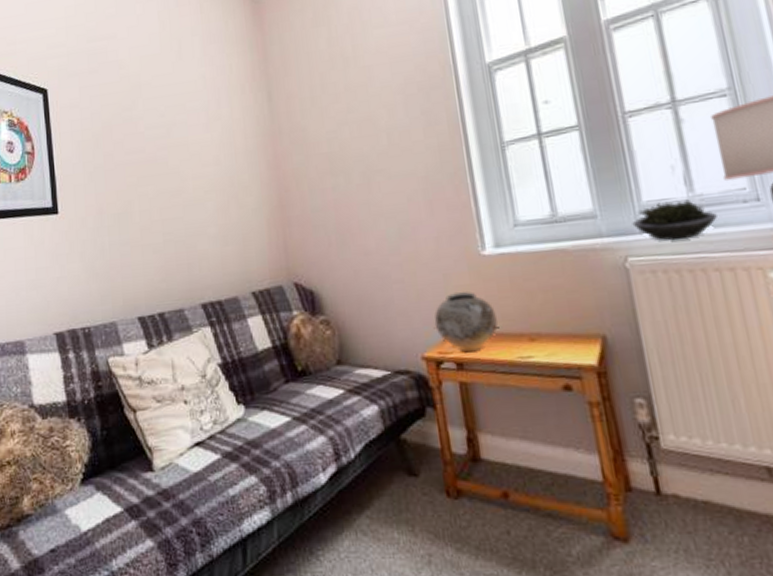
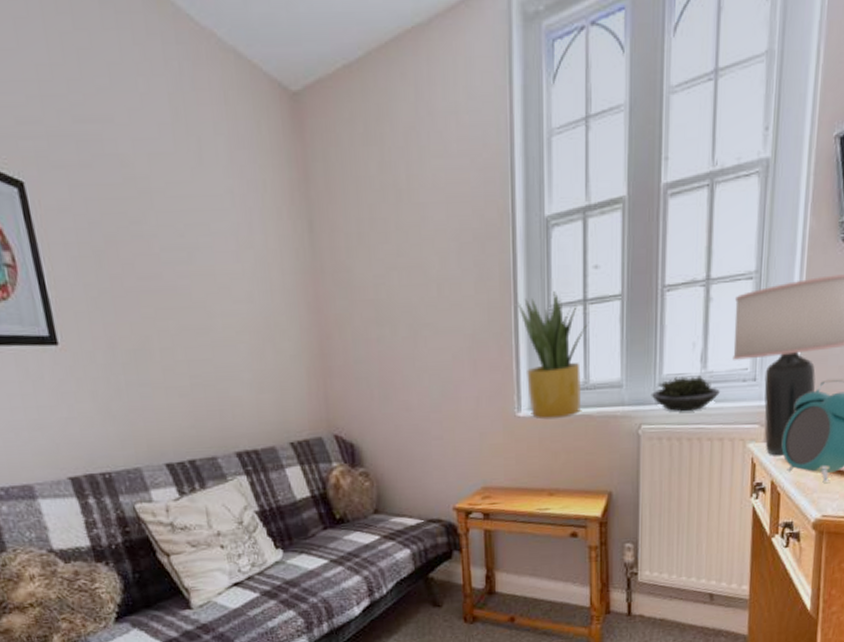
vase: present [434,292,498,353] -> none [467,450,523,505]
planter: none [469,129,553,257] -> present [518,291,590,420]

